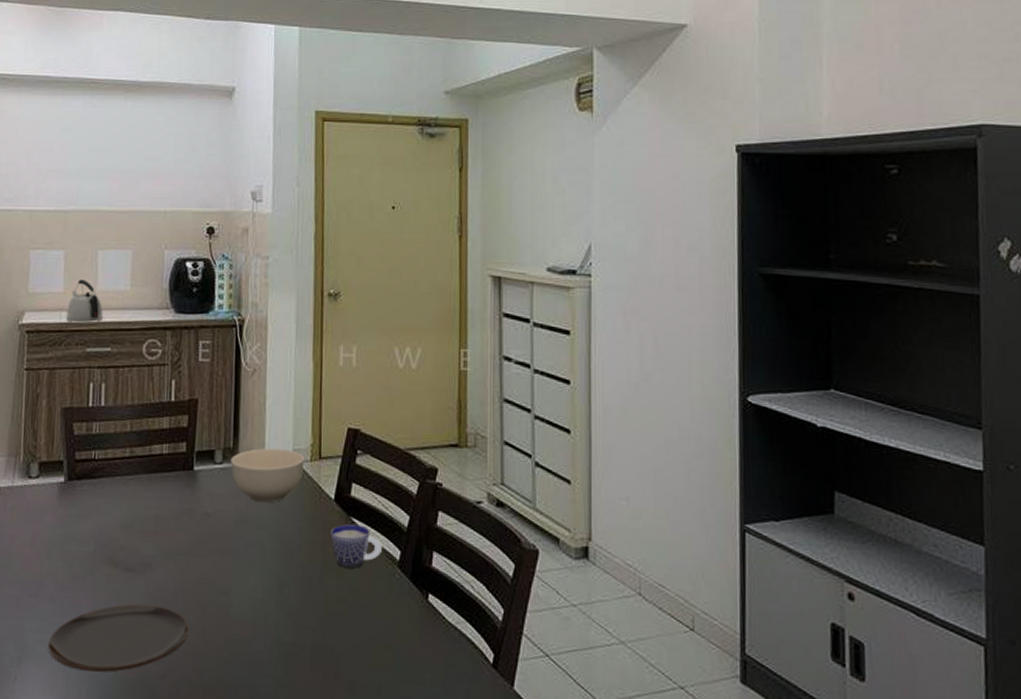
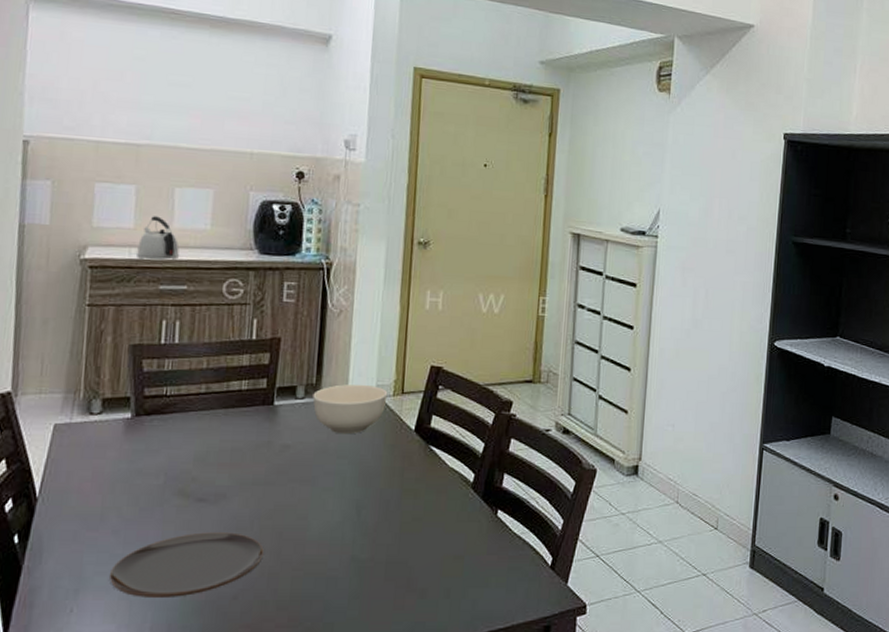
cup: present [330,524,382,568] -> none [409,452,458,490]

